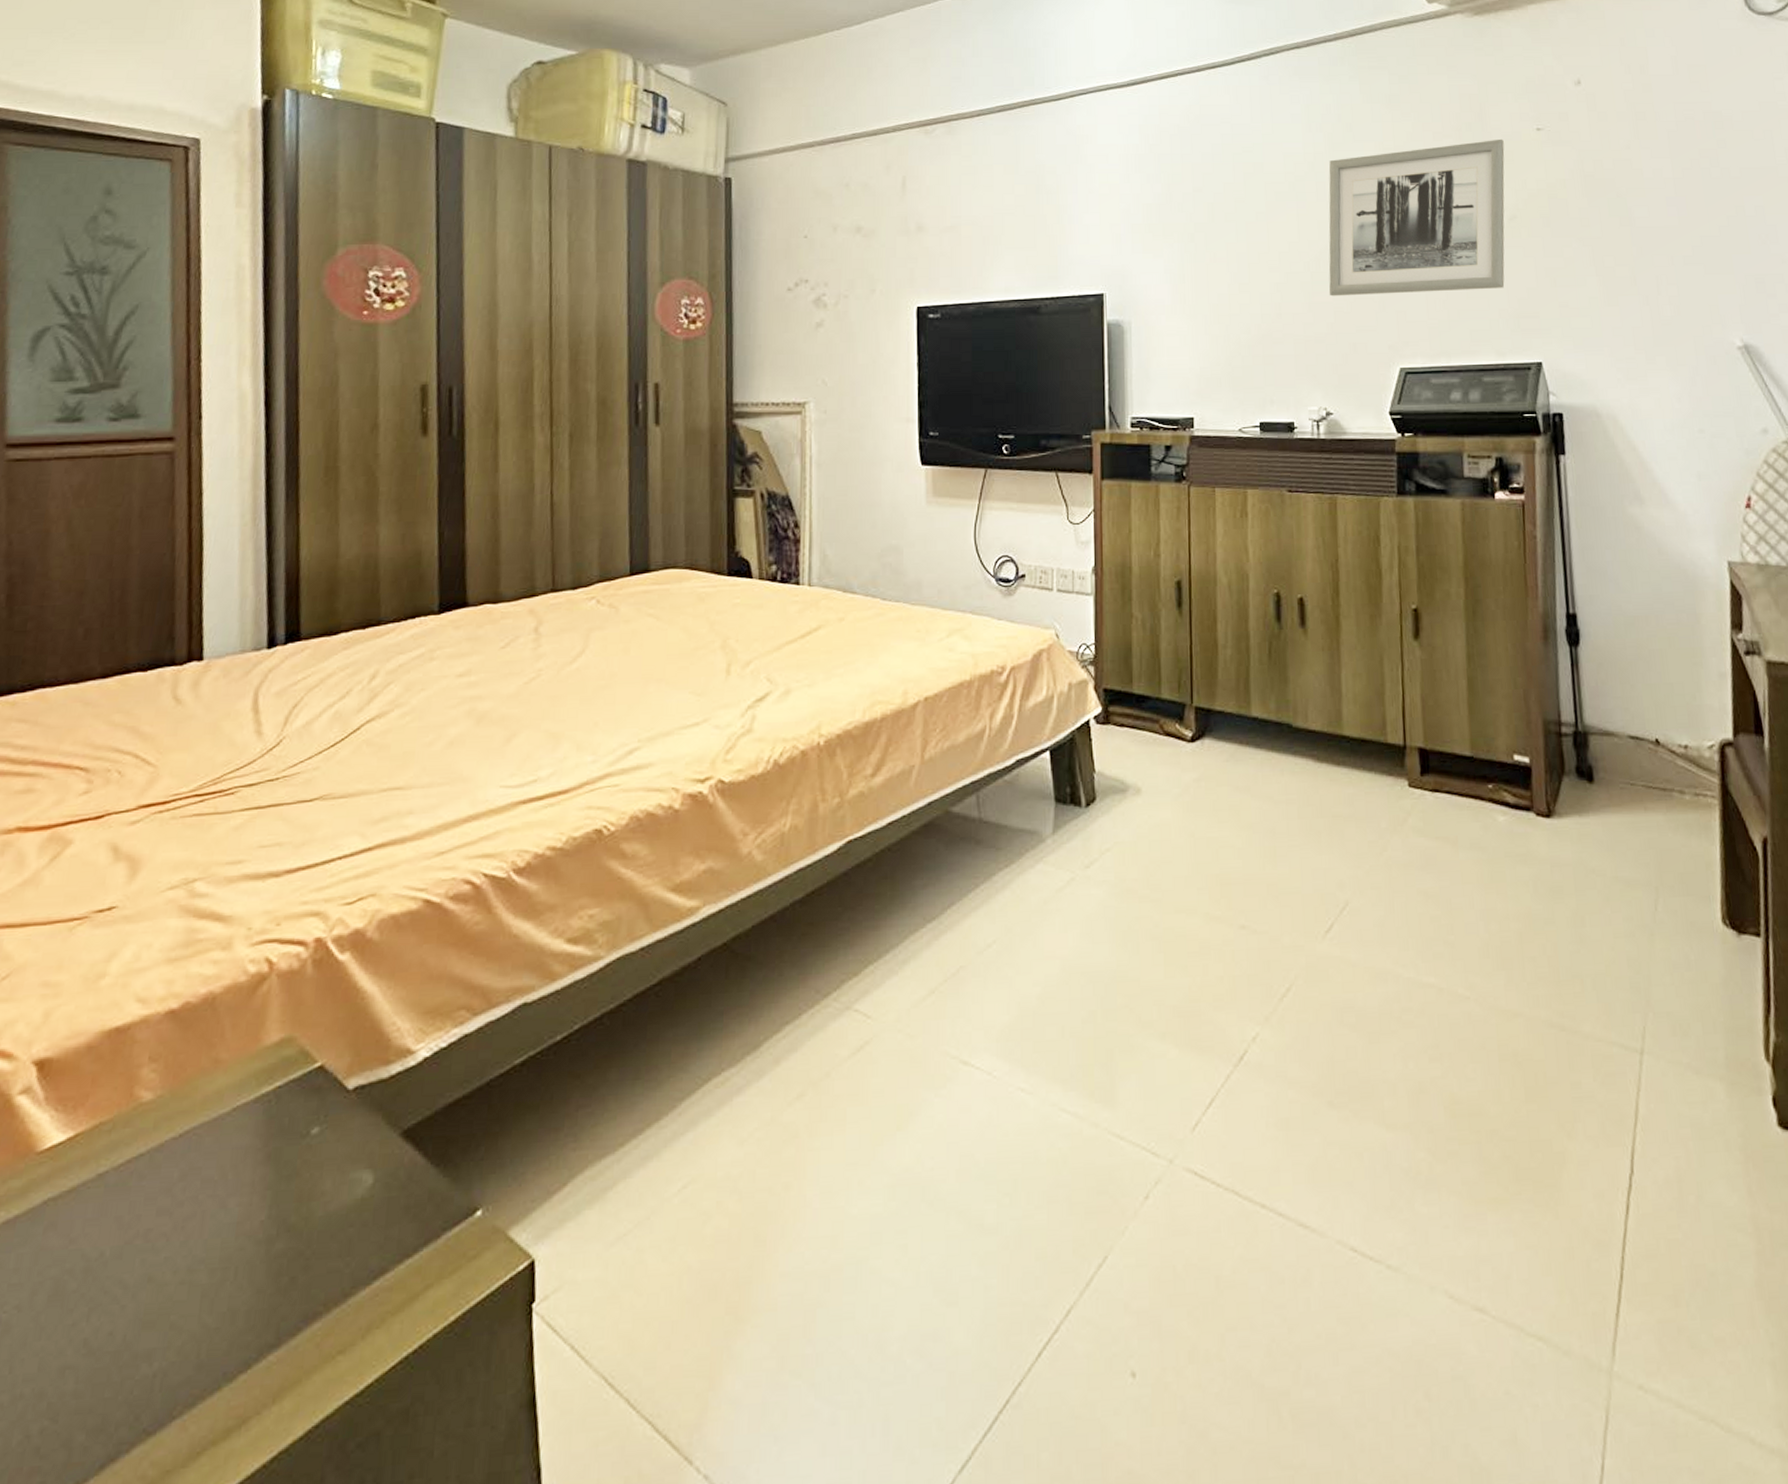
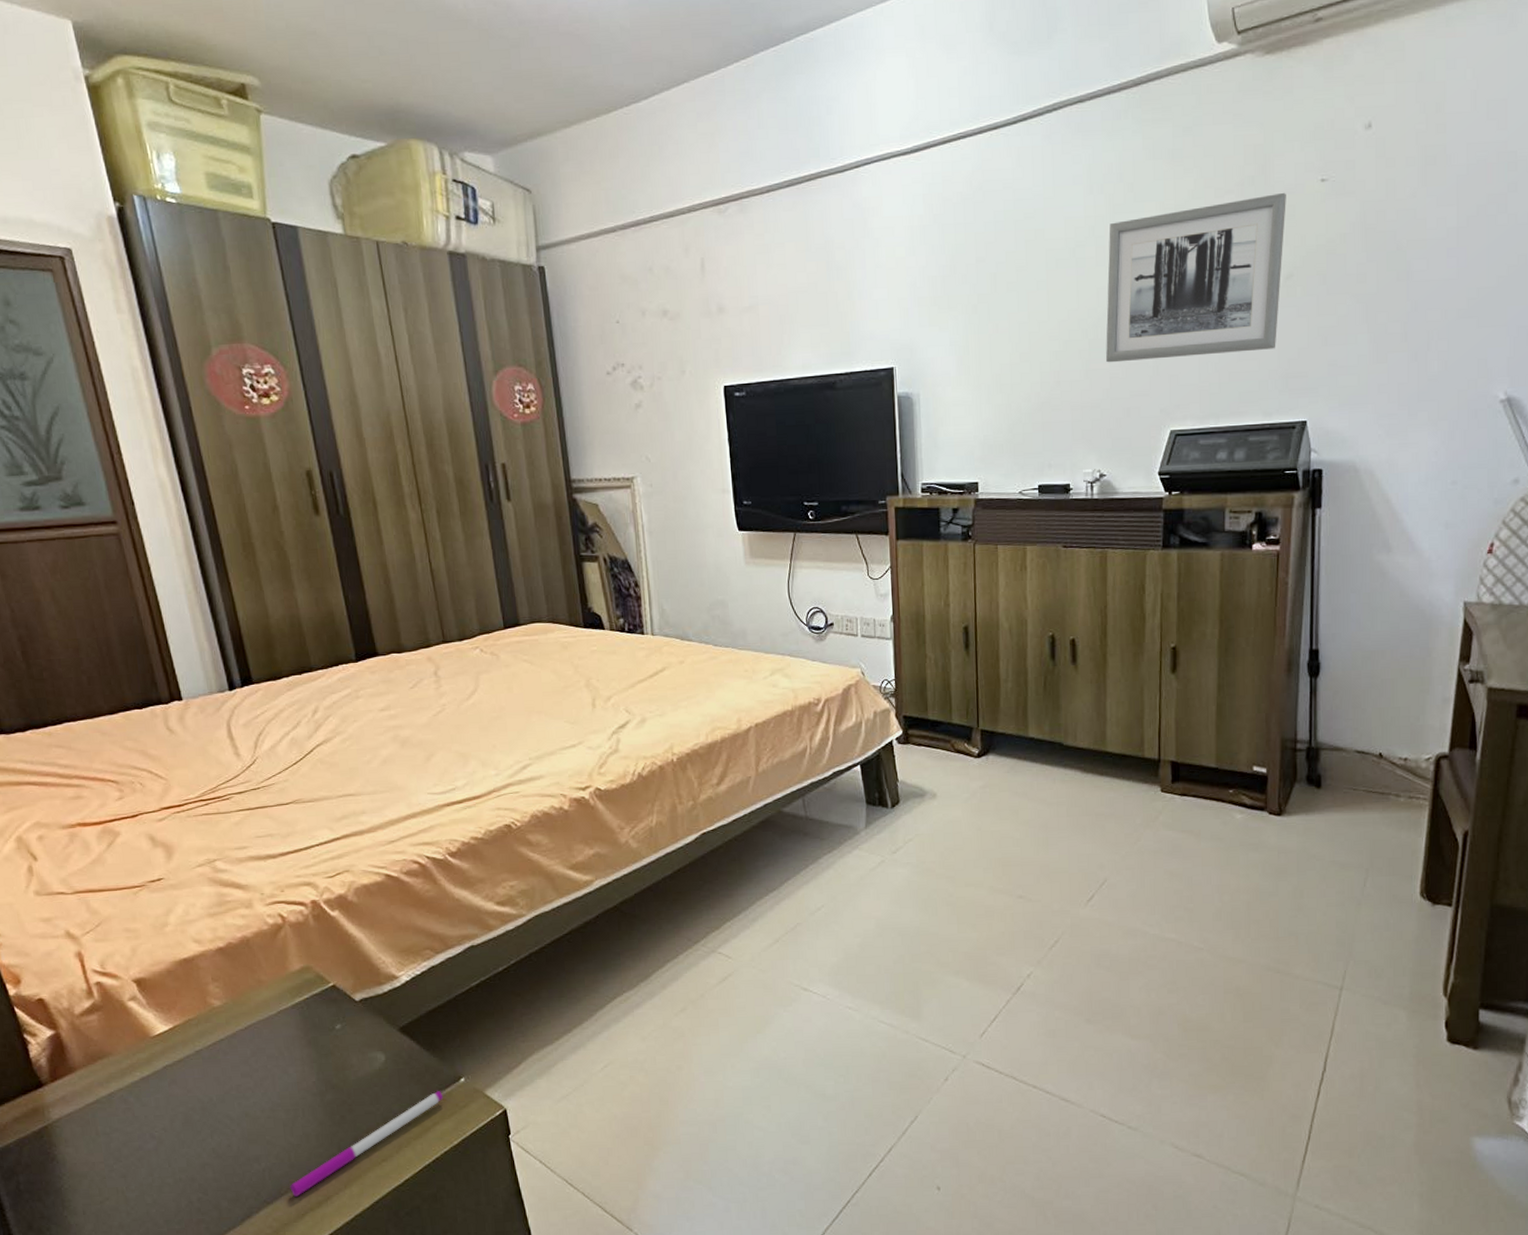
pen: none [188,1232,446,1423] -> present [290,1091,443,1198]

